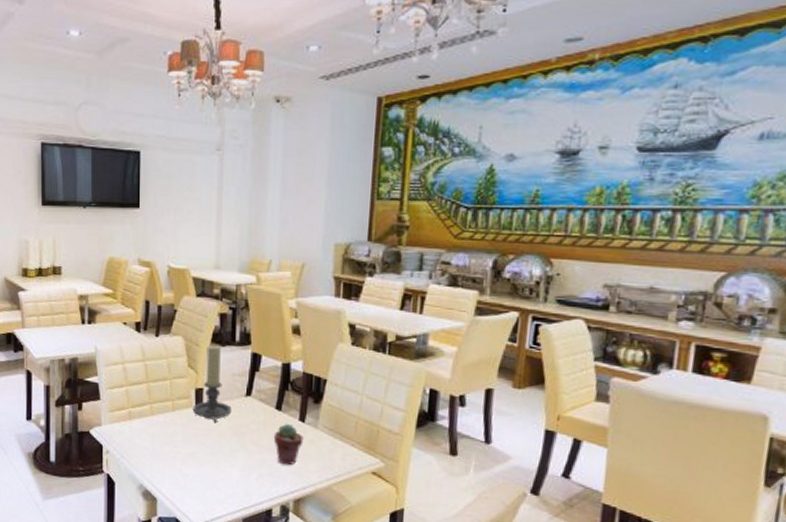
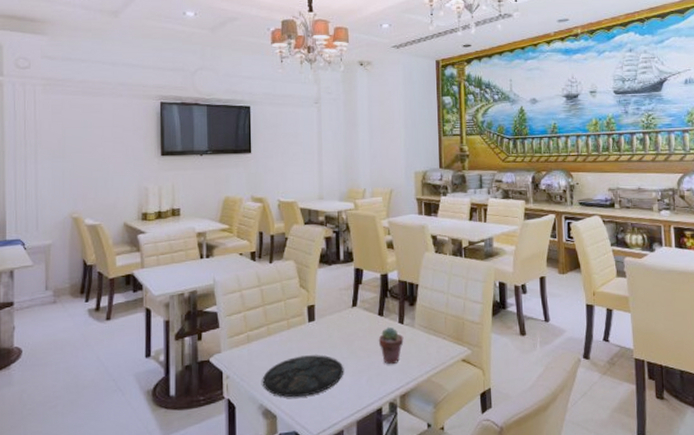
plate: none [143,441,233,485] -> present [262,355,344,398]
candle holder: present [192,344,232,423] -> none [306,265,341,336]

